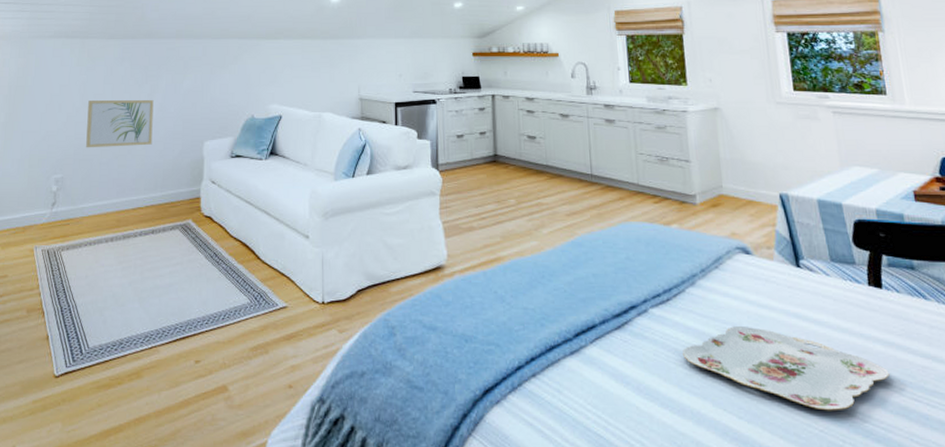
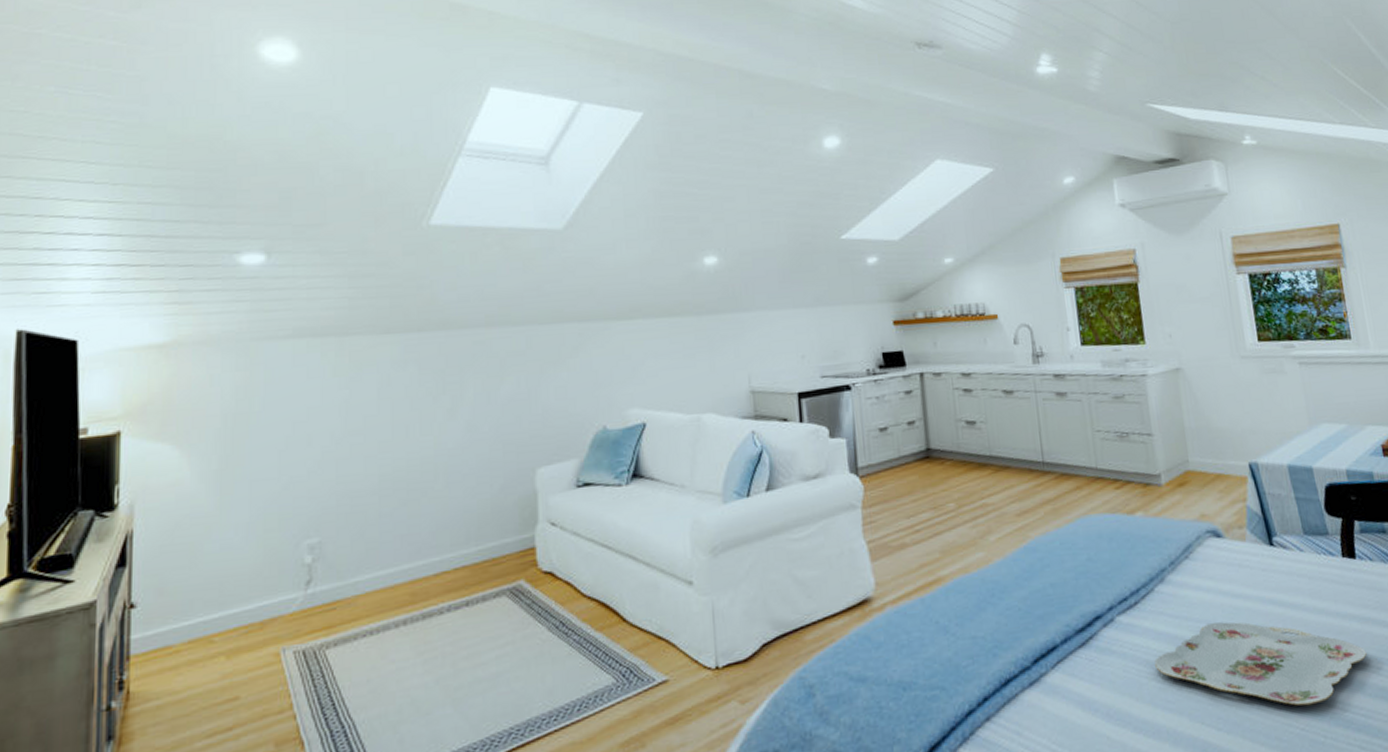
wall art: present [86,100,154,148] -> none [355,417,459,496]

